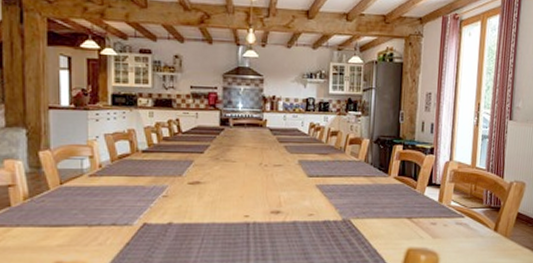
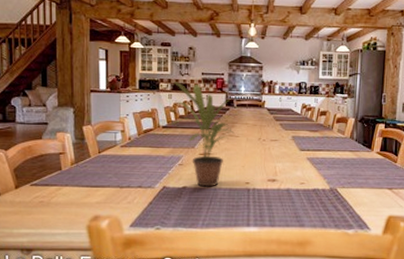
potted plant: none [152,95,232,222] -> present [170,80,236,187]

